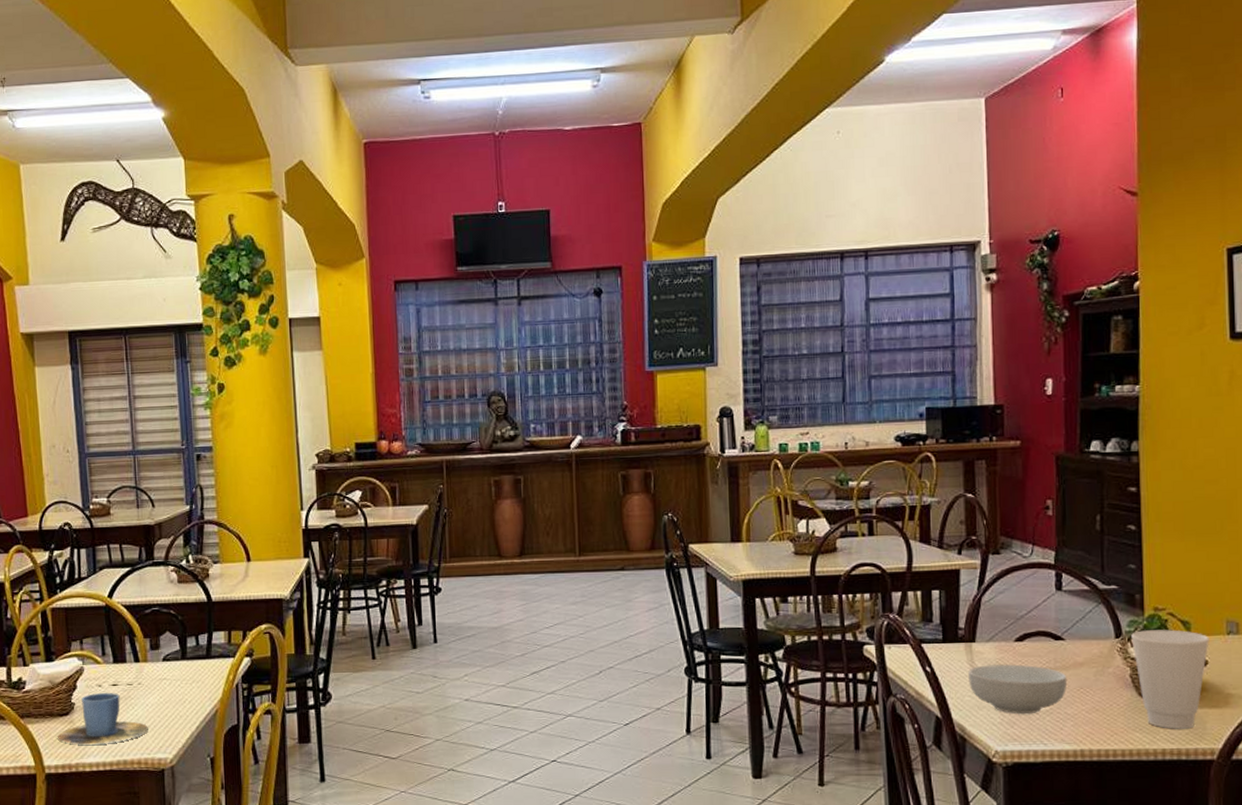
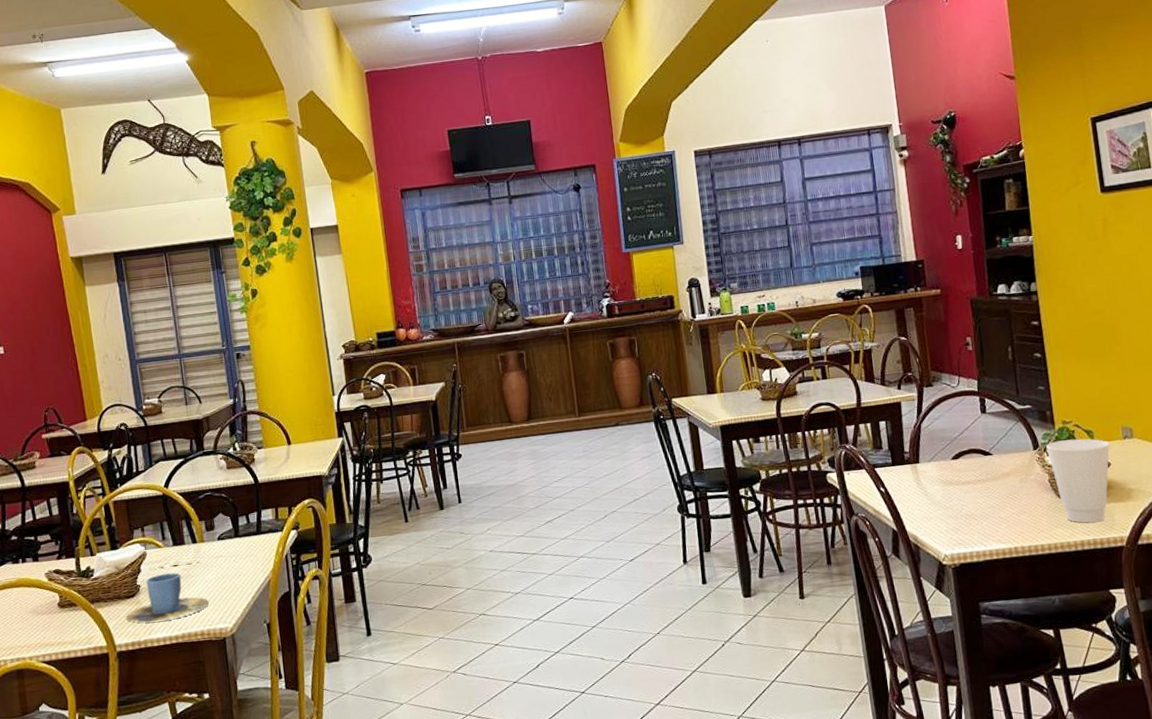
cereal bowl: present [968,664,1068,714] -> none [916,479,998,522]

